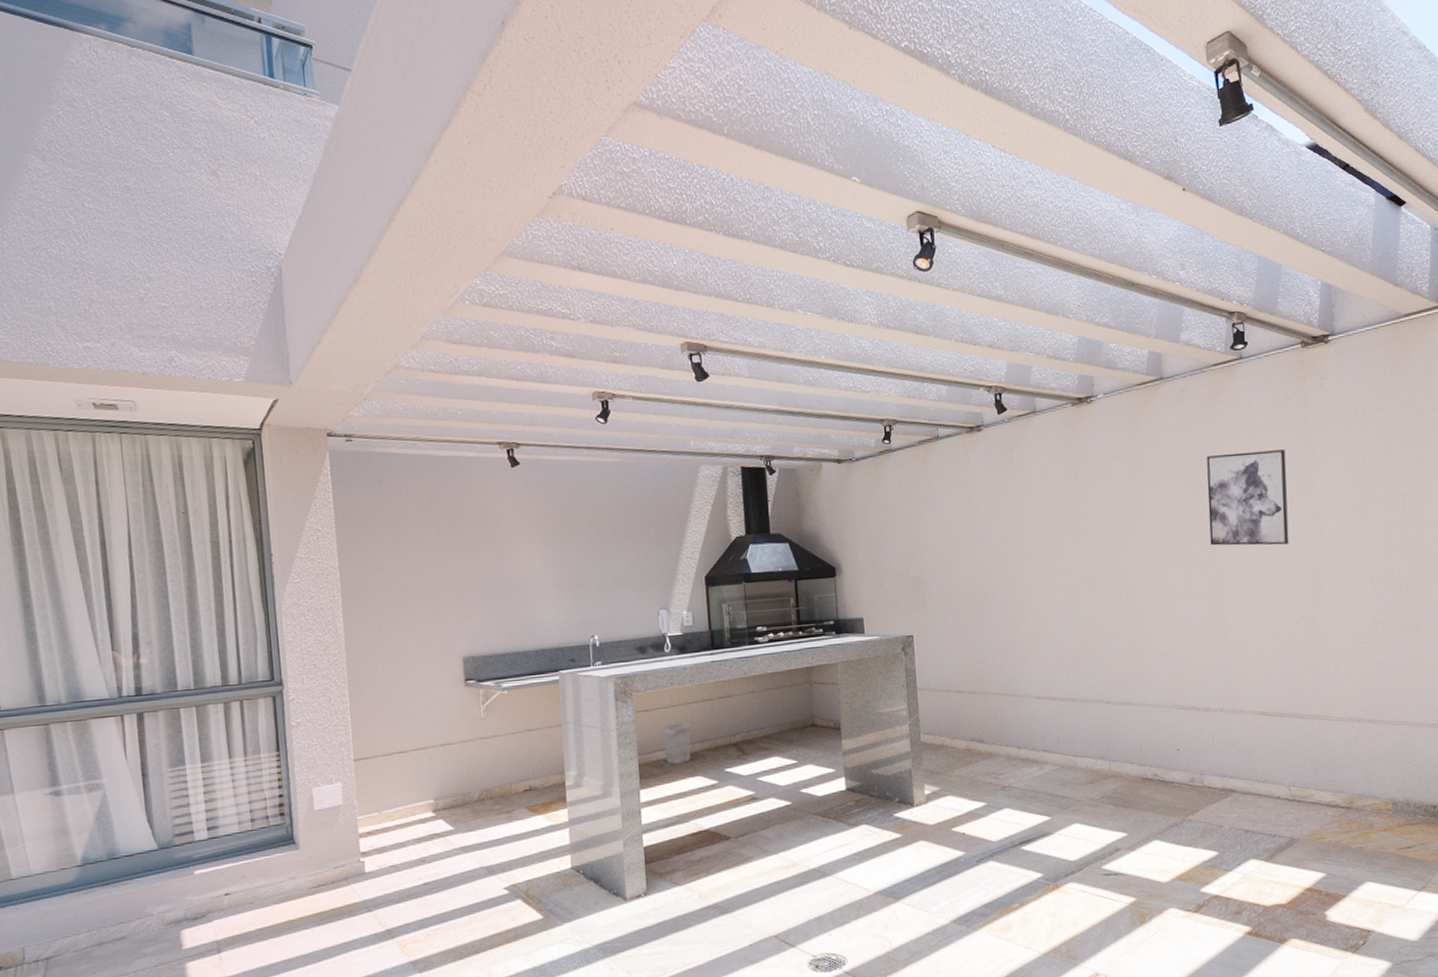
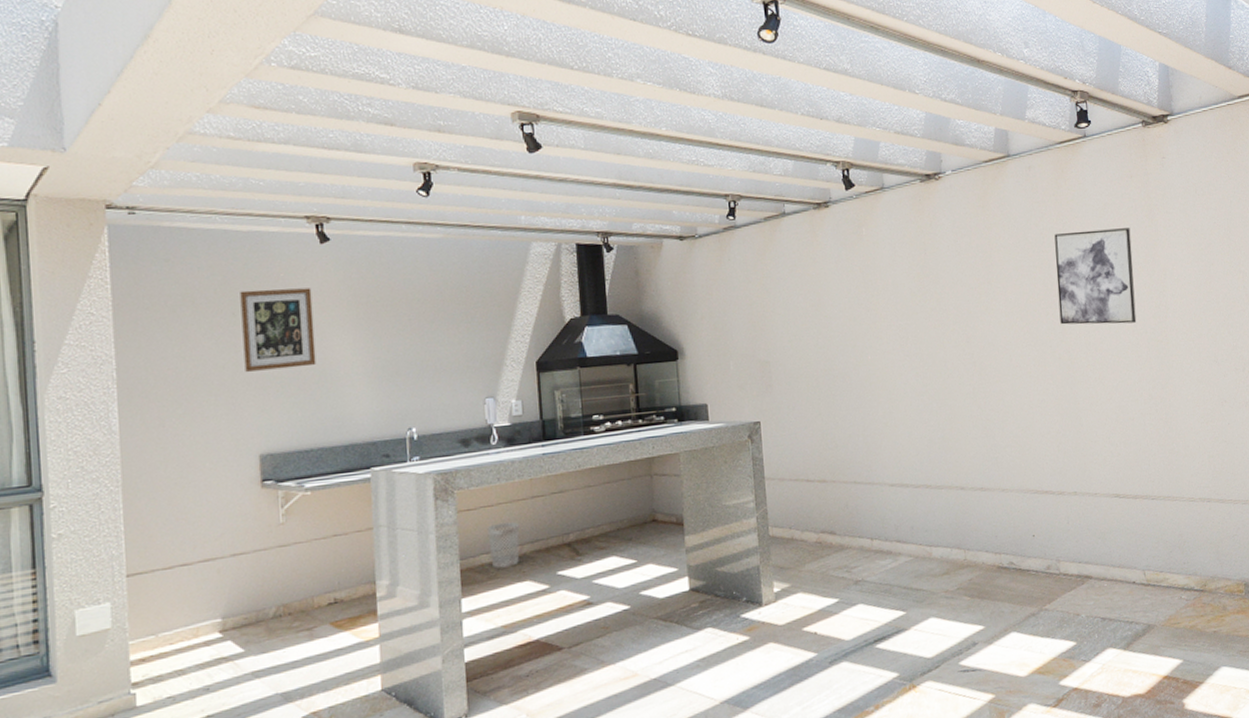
wall art: none [443,507,510,583] -> present [240,288,316,372]

